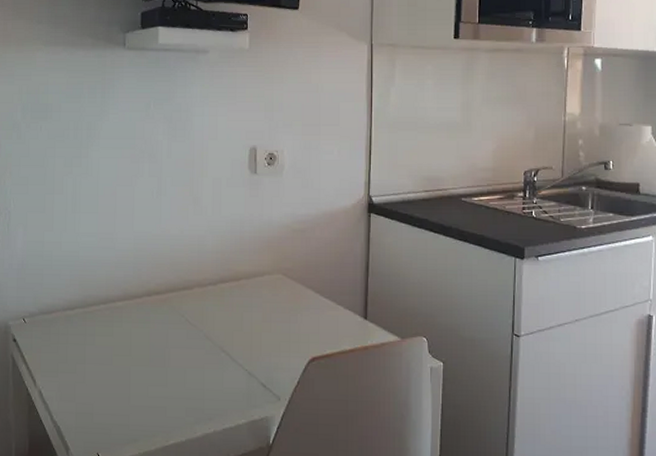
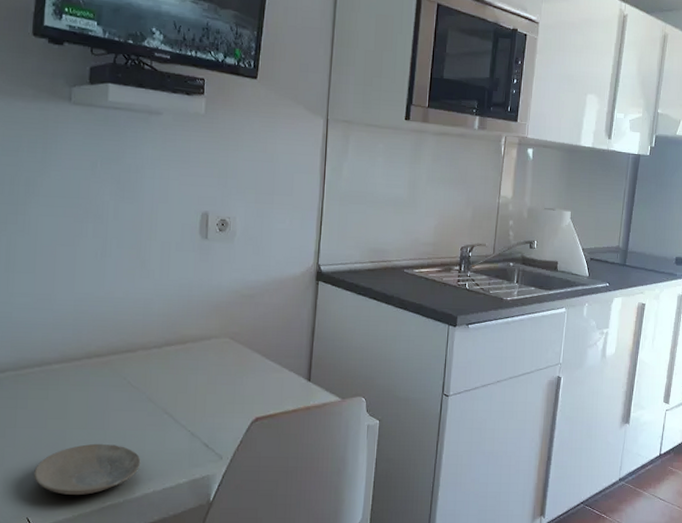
plate: none [102,381,201,433] -> present [34,443,141,495]

